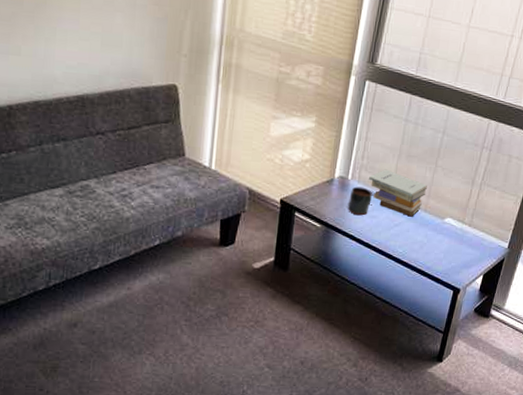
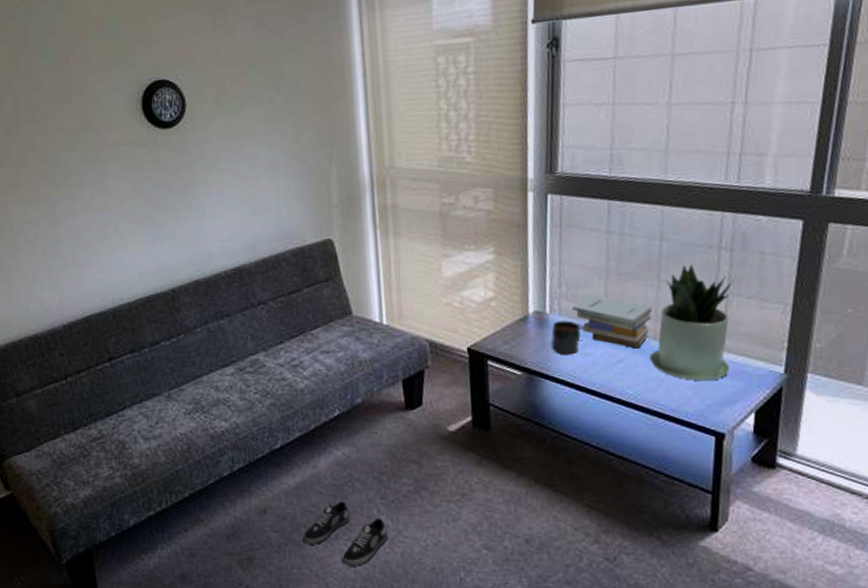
shoe: none [108,320,187,378] -> present [303,501,388,566]
planter: none [418,156,487,248] -> present [649,264,733,382]

